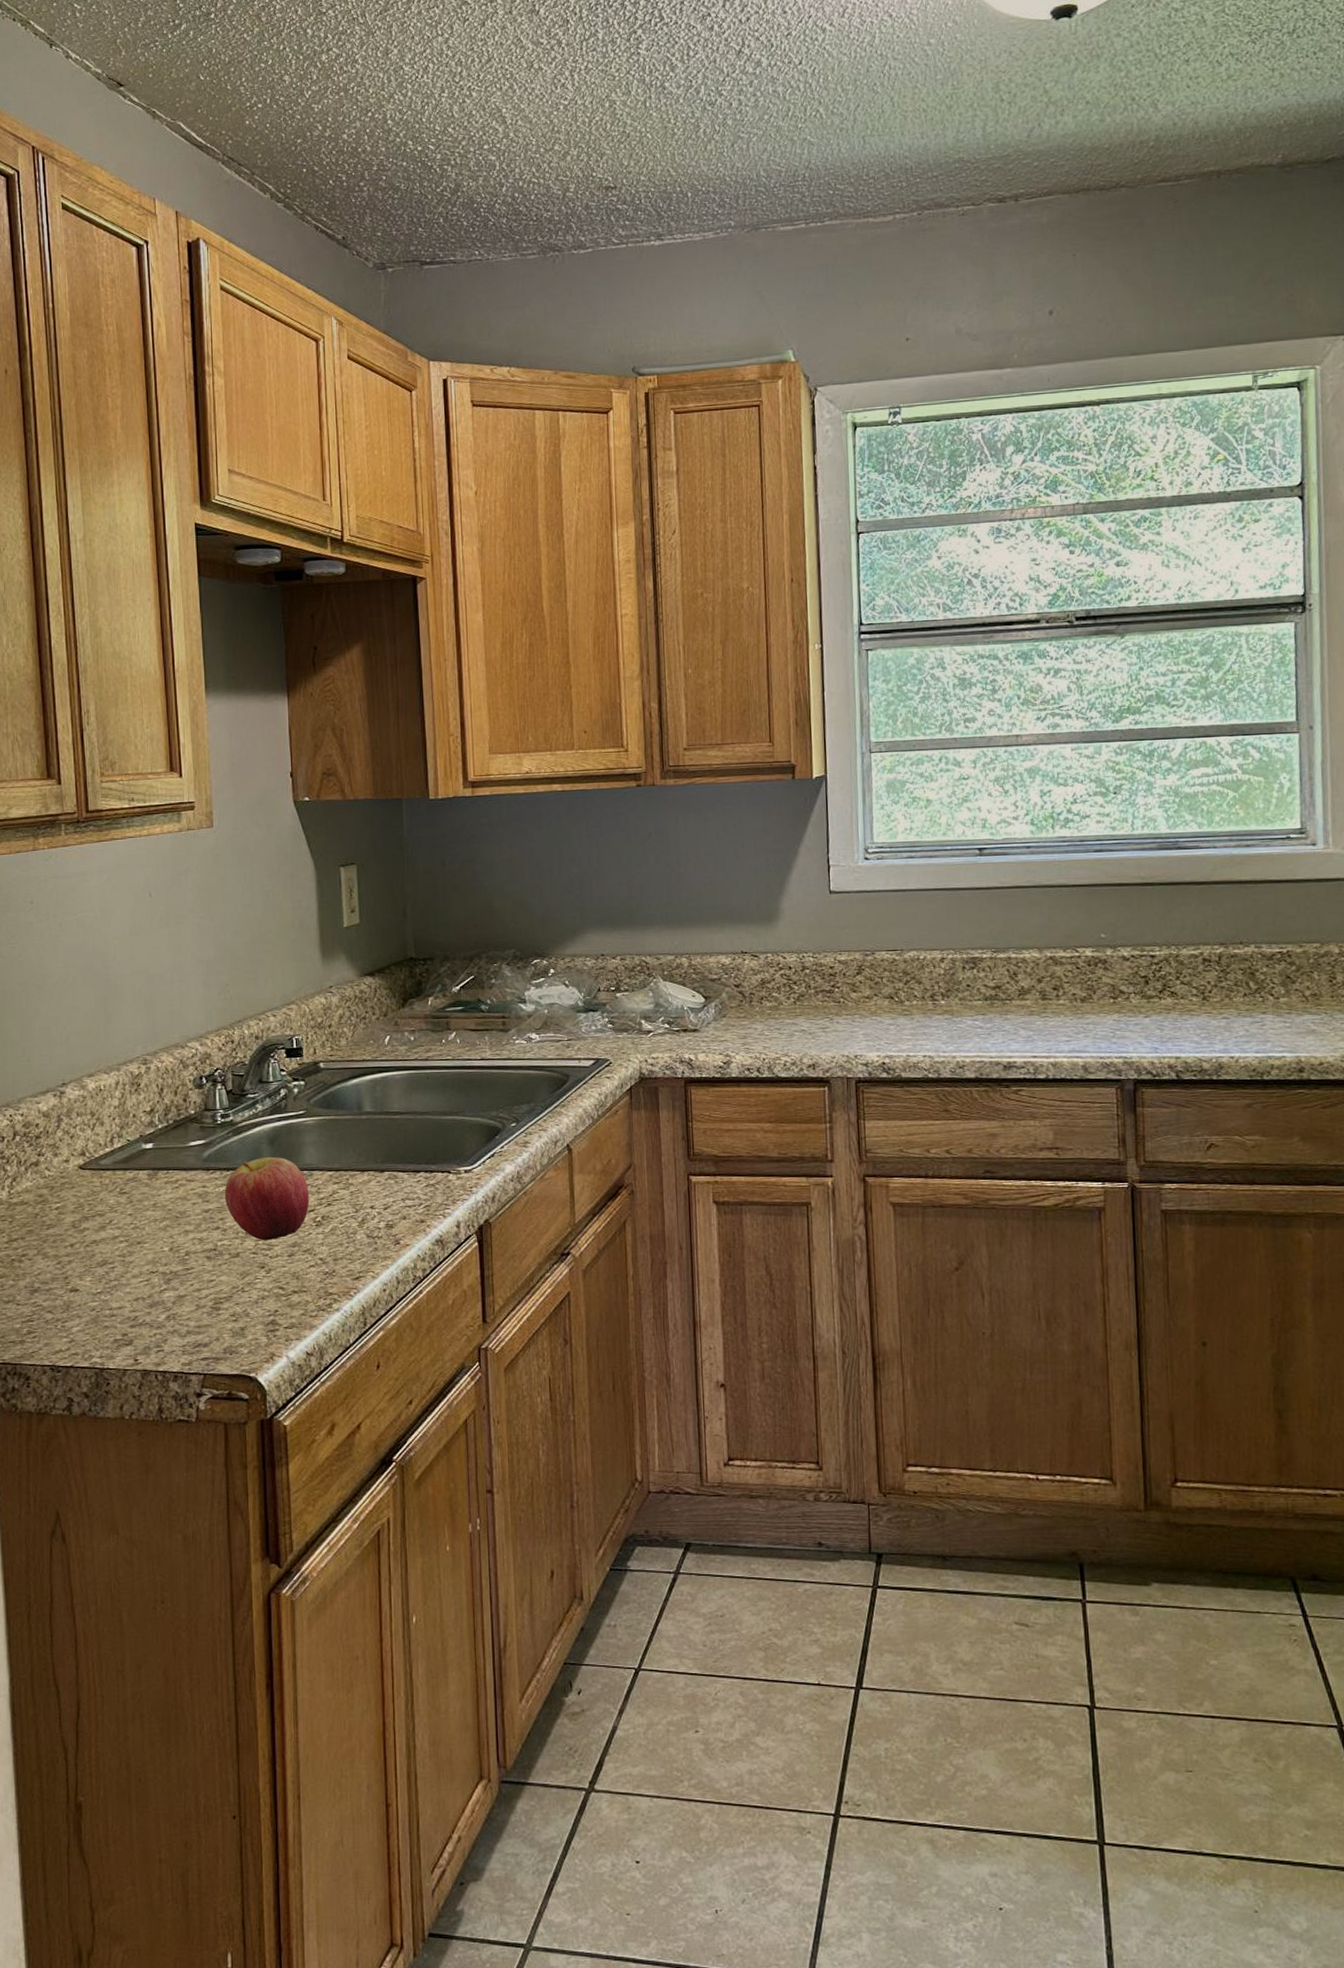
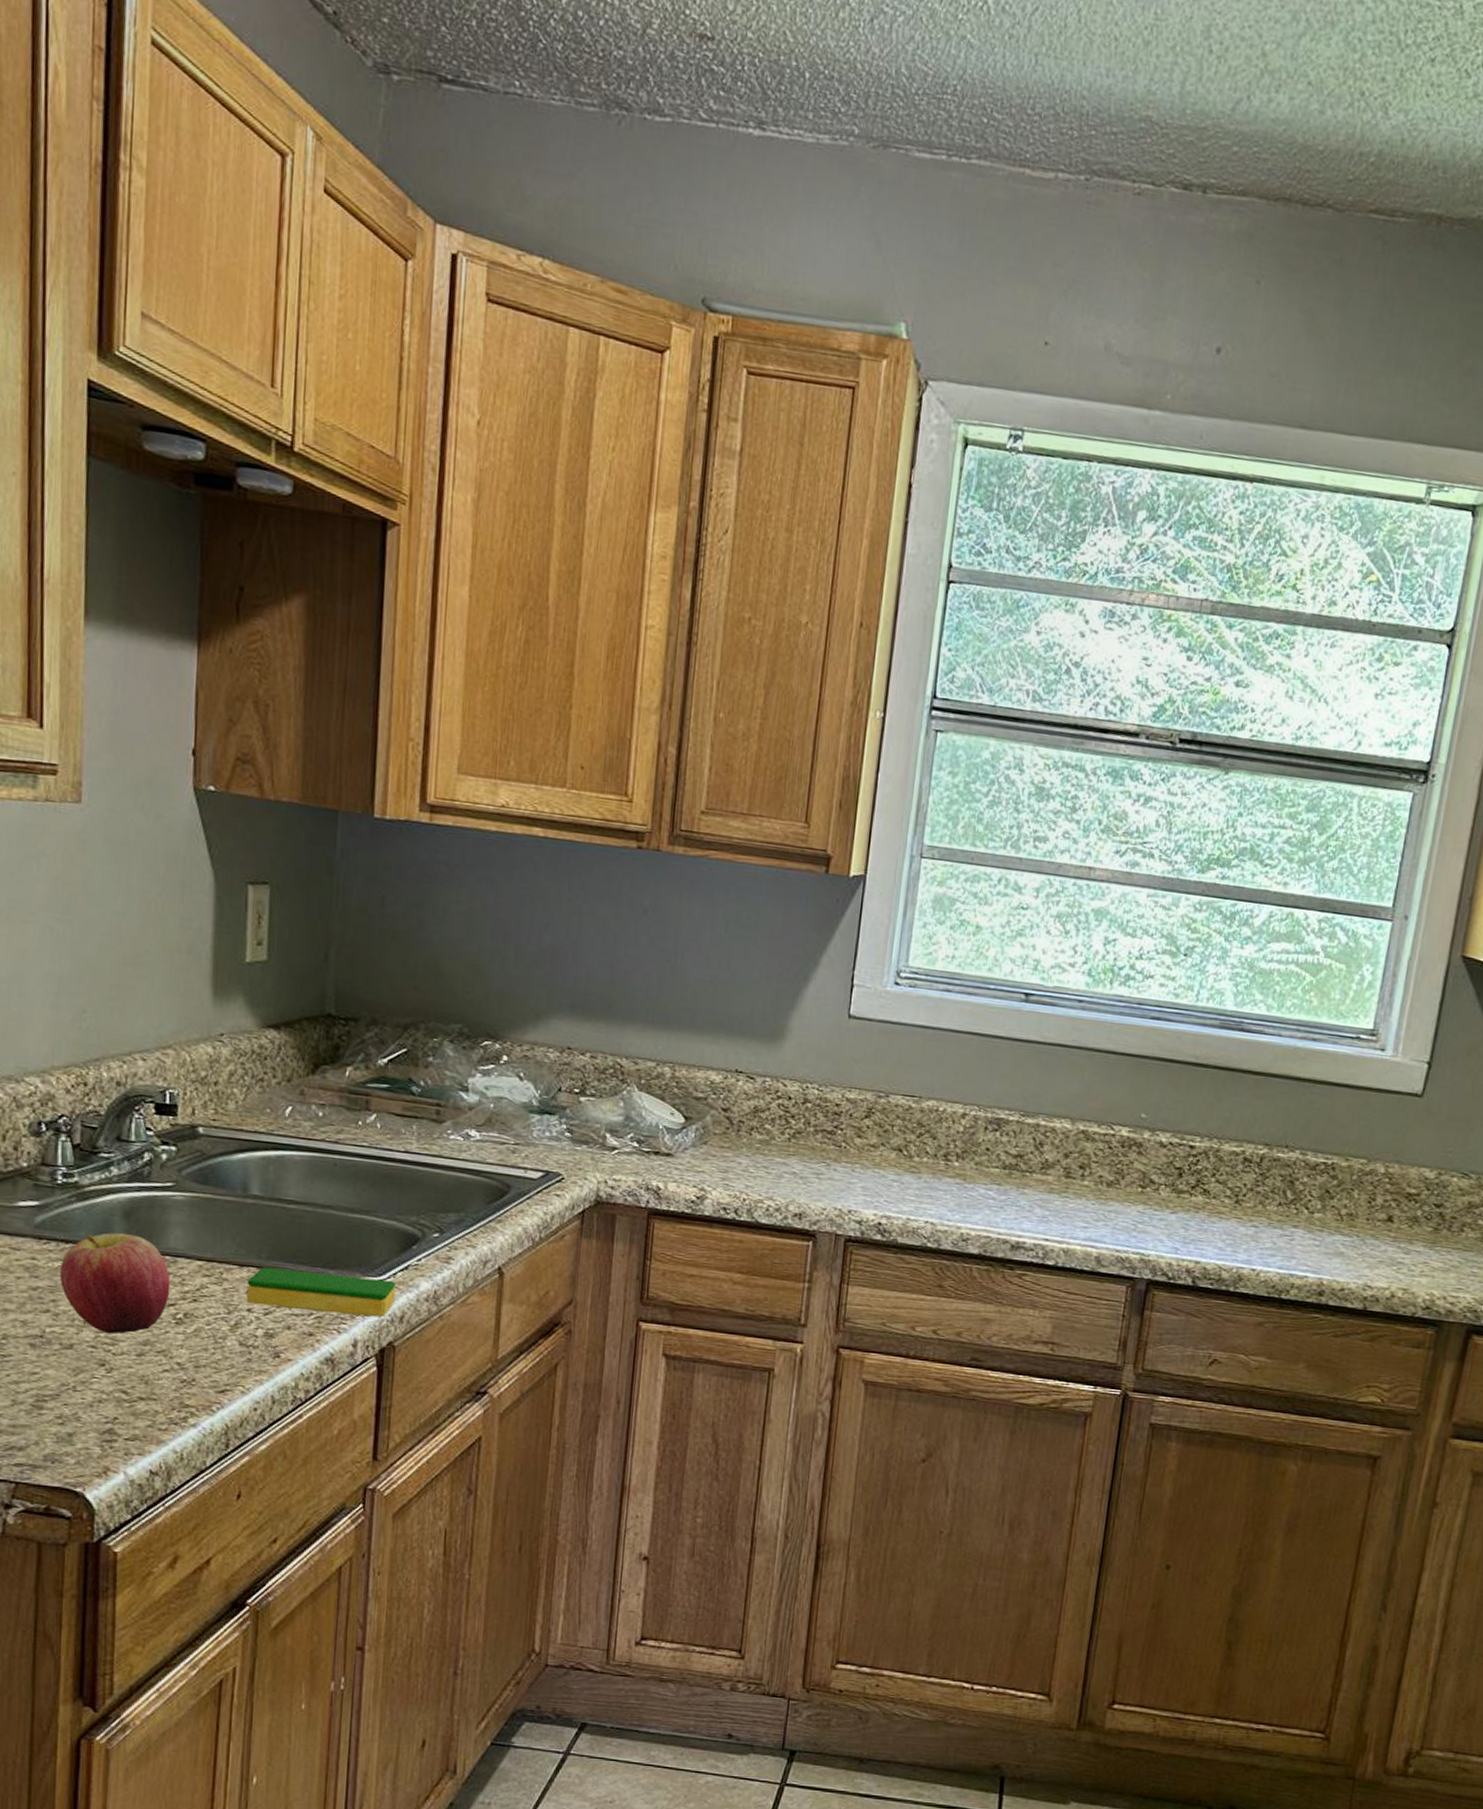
dish sponge: none [368,1167,486,1202] -> present [246,1267,395,1318]

